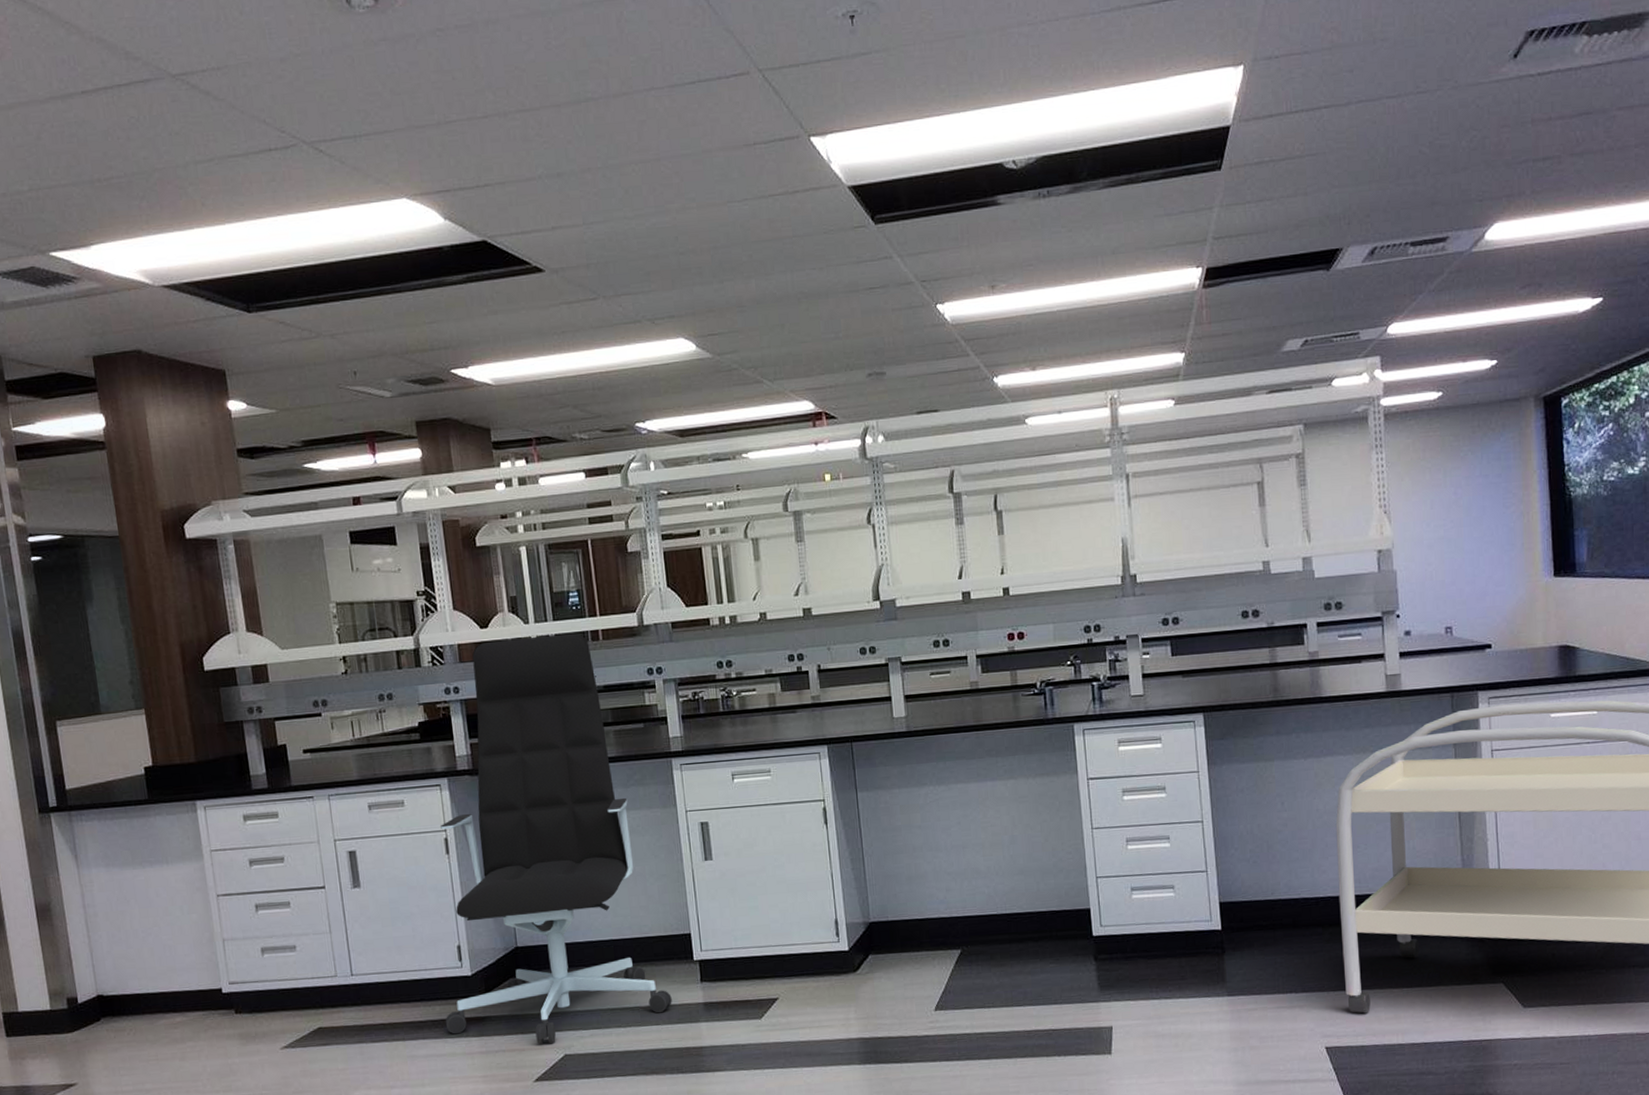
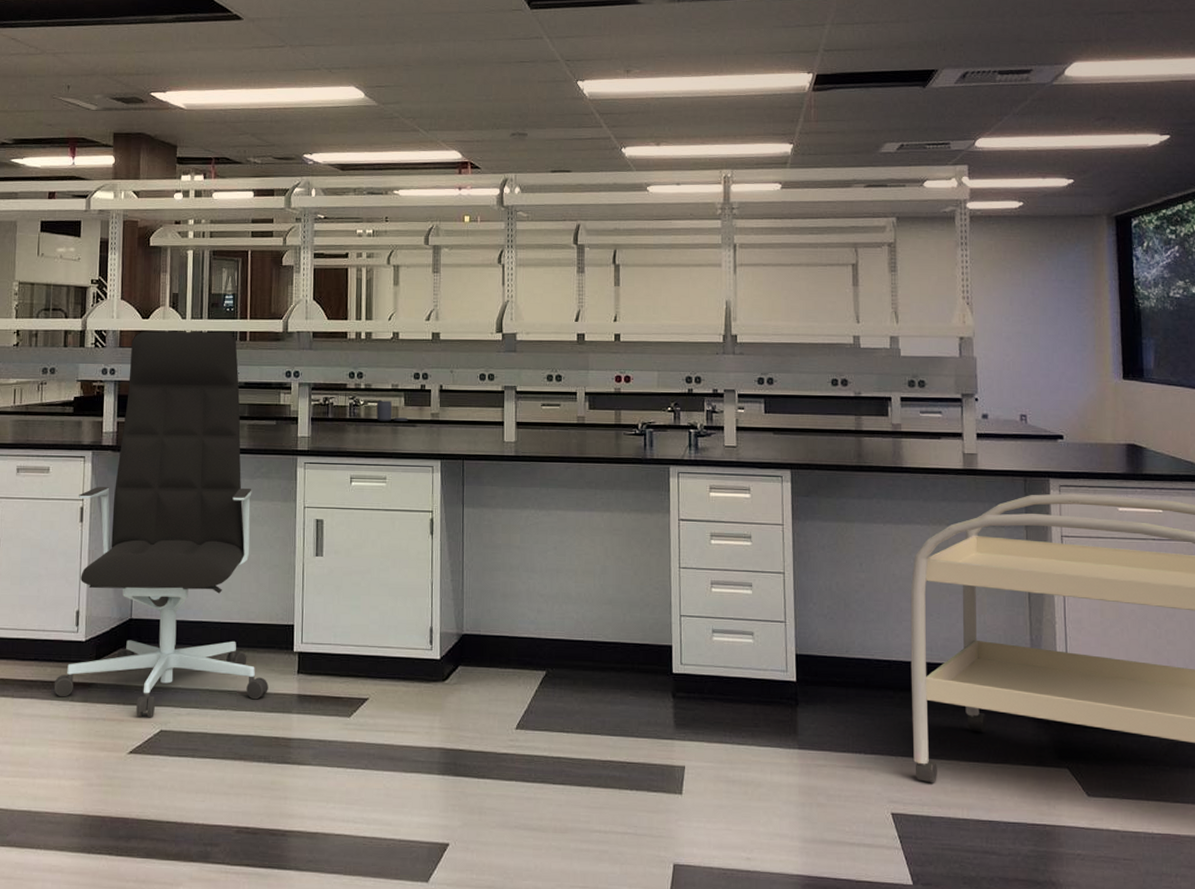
jar: none [751,688,787,712] -> present [376,401,408,422]

